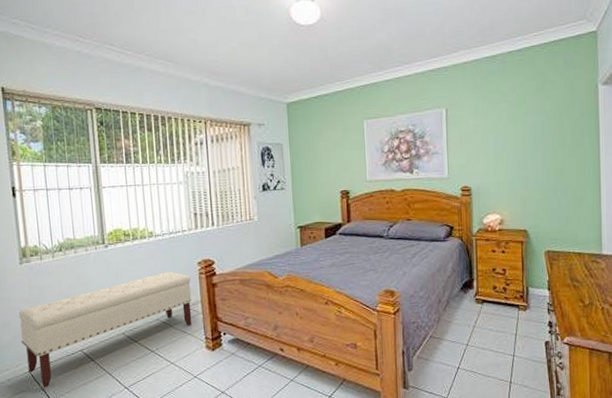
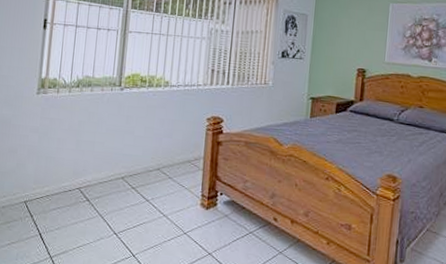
bench: present [18,271,192,388] -> none [23,123,197,221]

